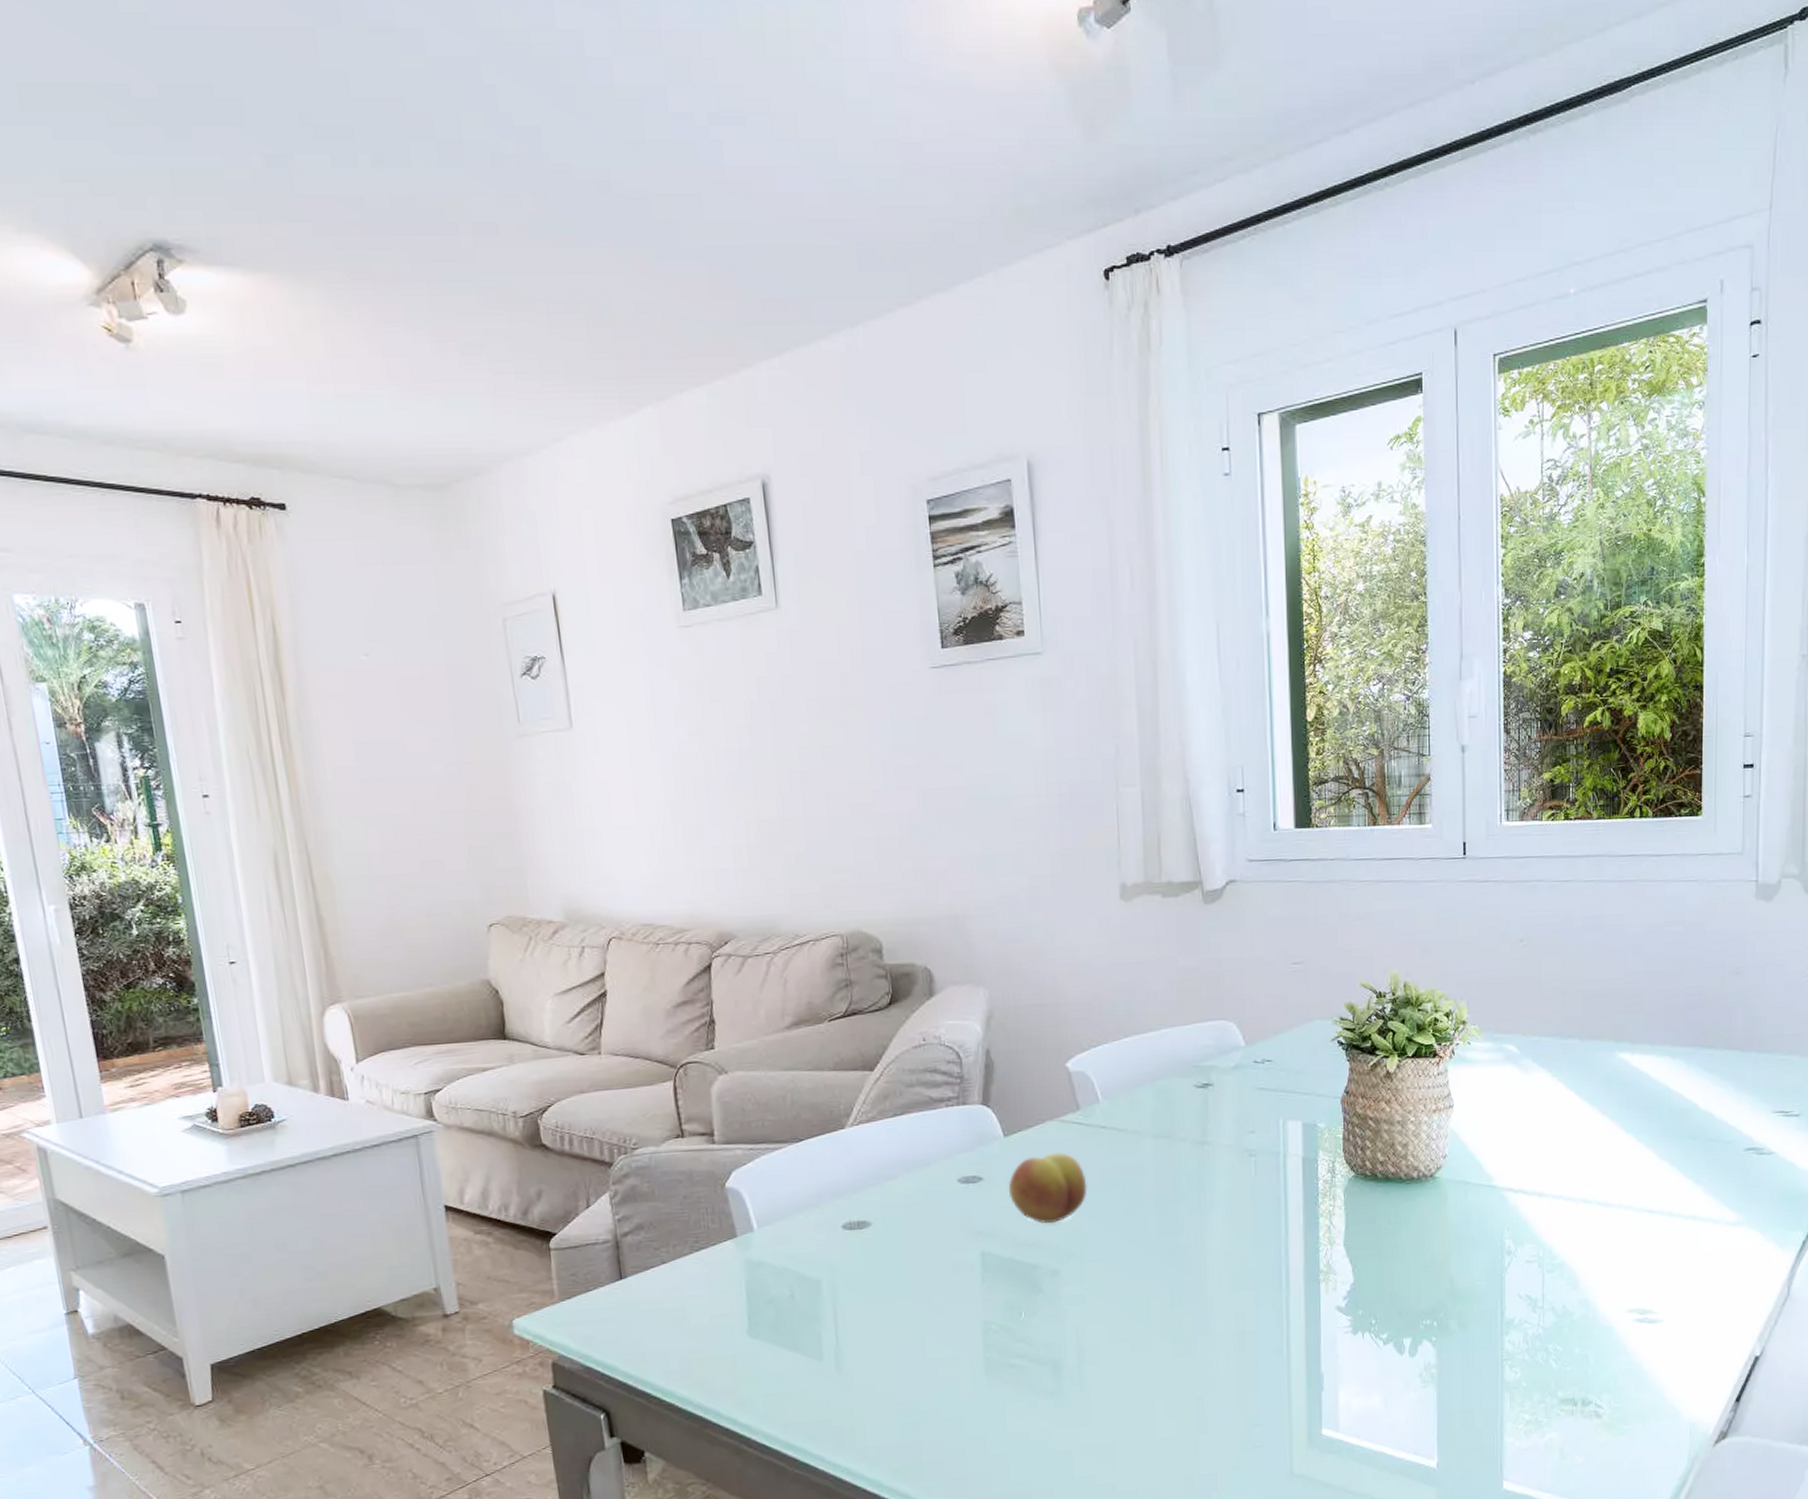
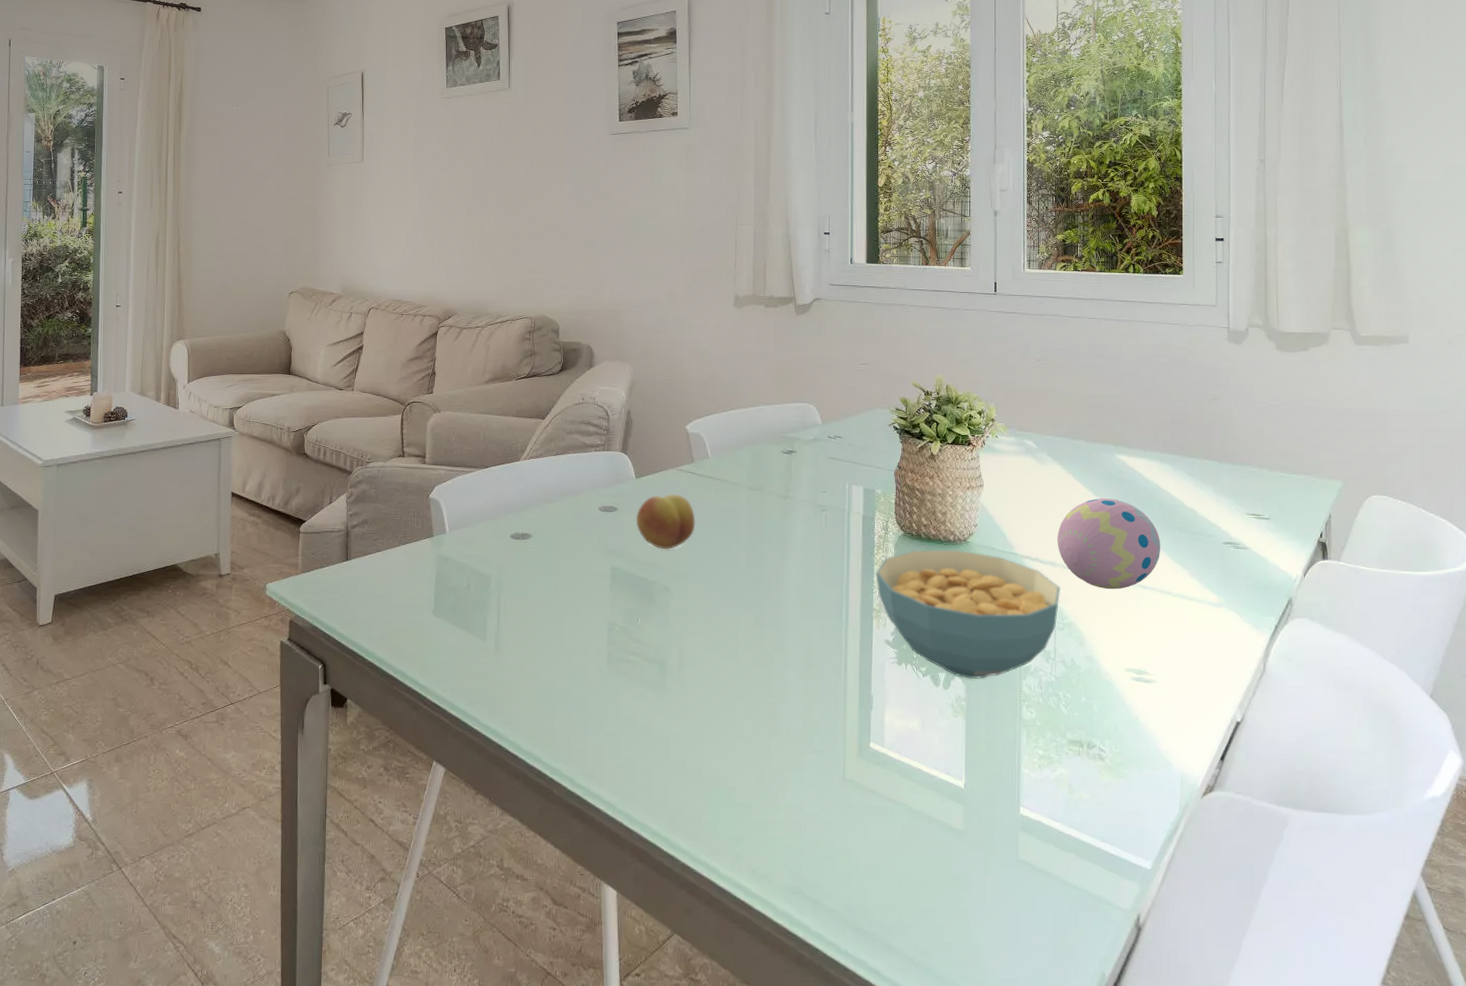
cereal bowl: none [1321,1188,1550,1342] -> present [875,549,1061,680]
decorative egg: none [1545,1108,1671,1219] -> present [1057,497,1161,590]

